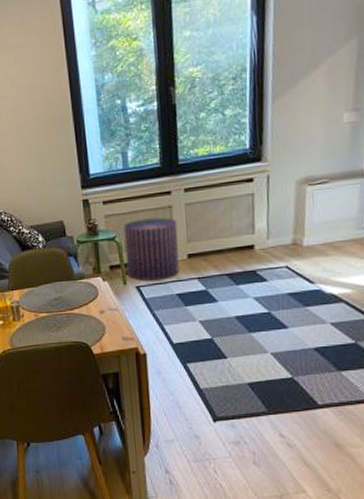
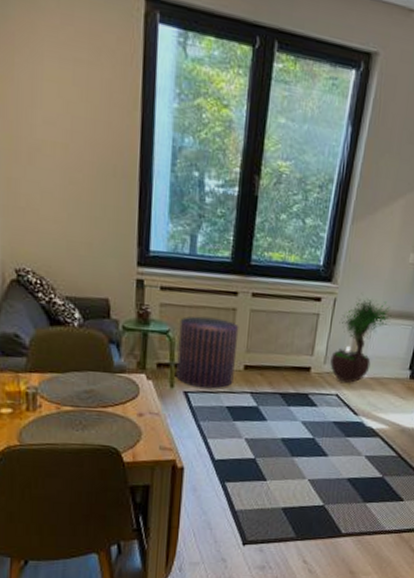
potted tree: none [274,164,334,253] -> present [330,293,392,383]

